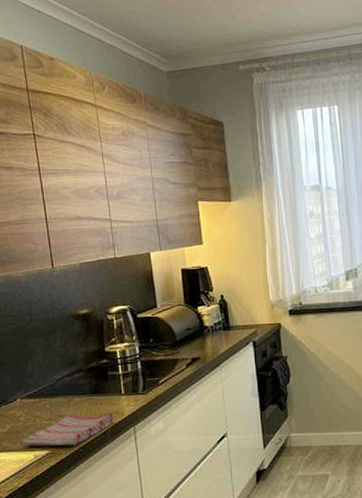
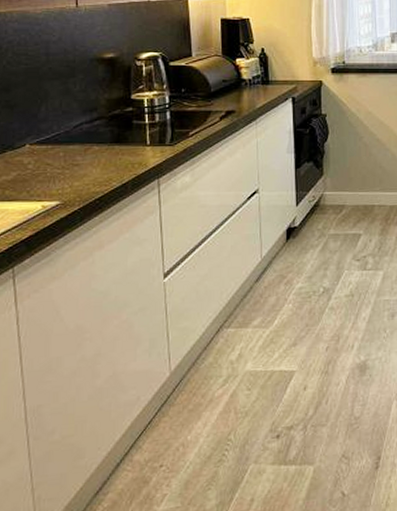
dish towel: present [23,412,114,447] -> none [30,163,136,197]

